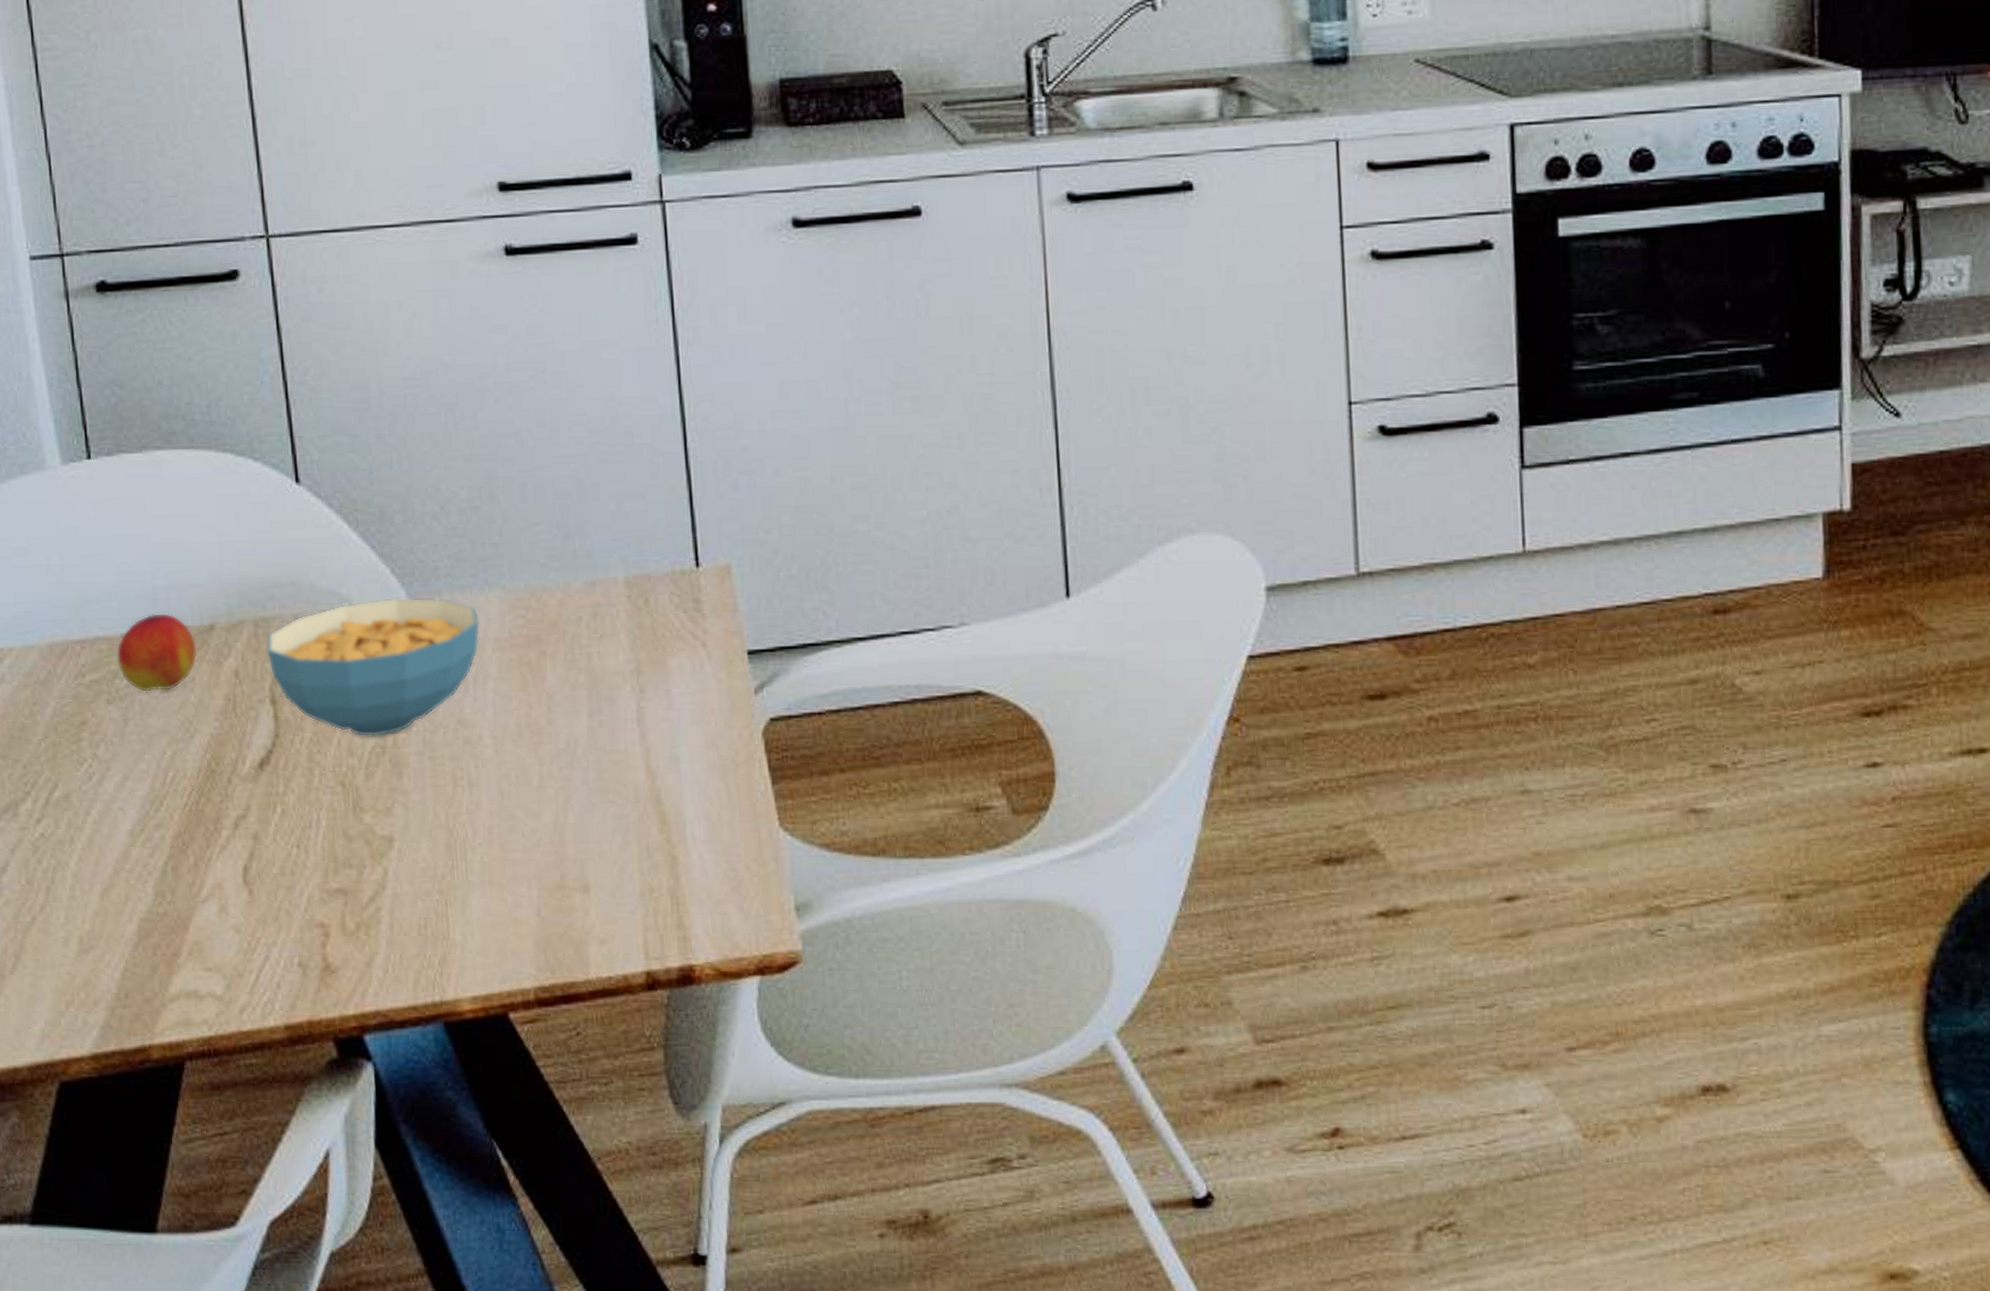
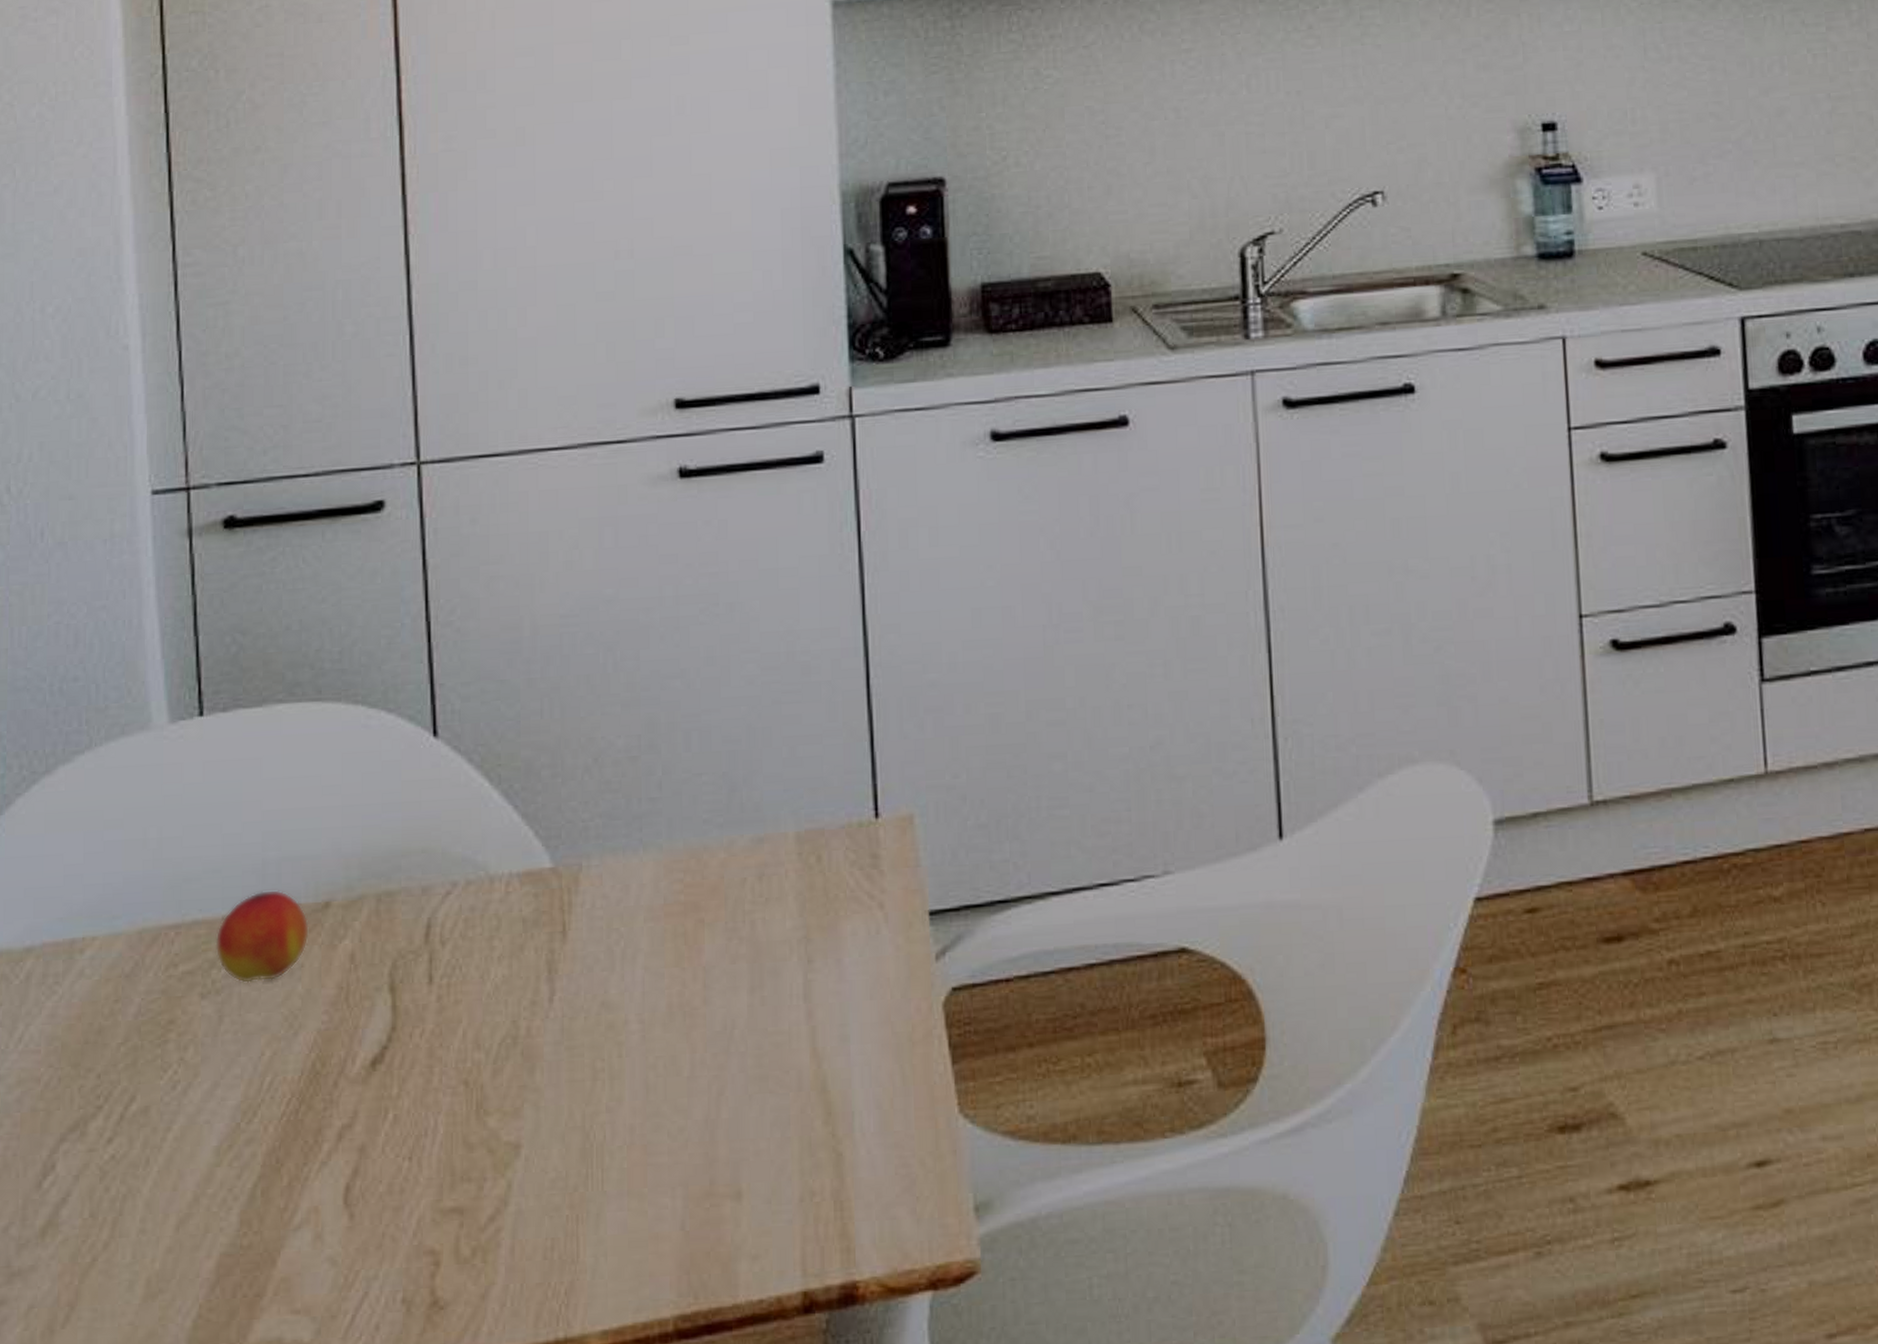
cereal bowl: present [266,597,480,737] -> none [388,862,632,1027]

